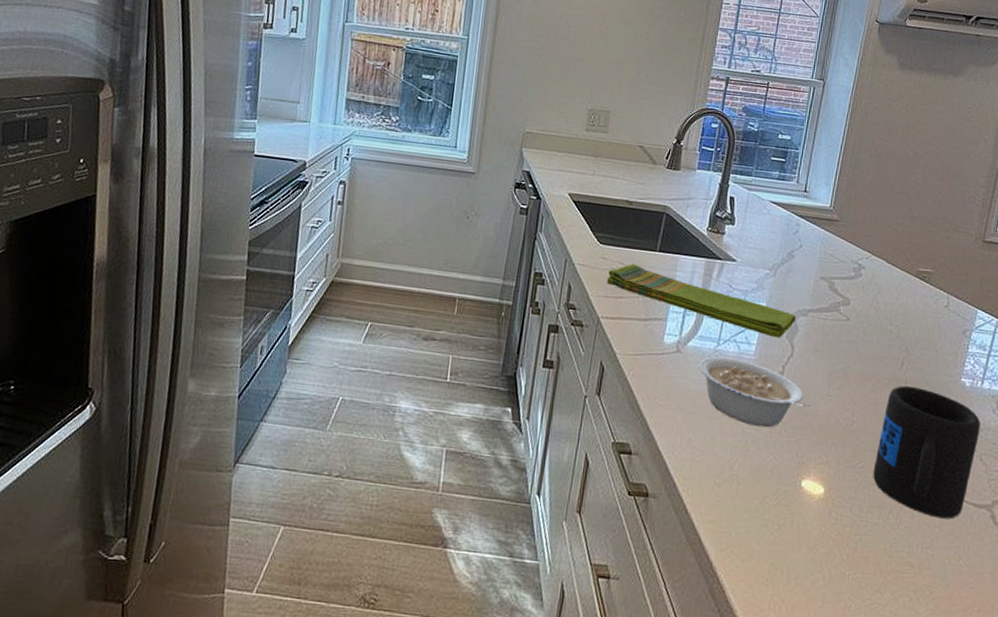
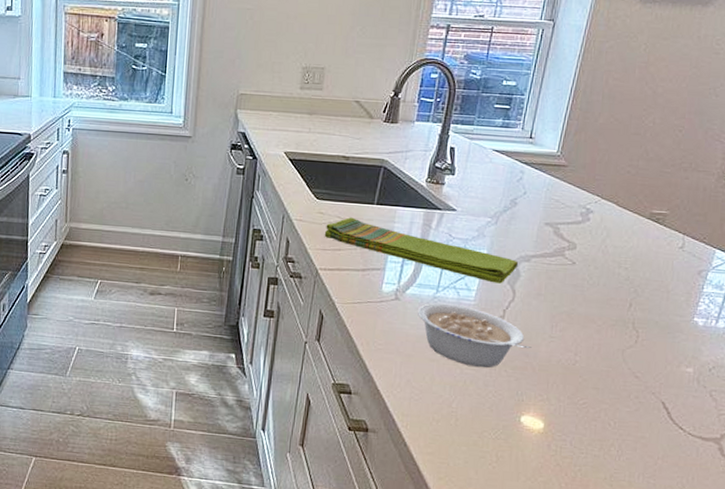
mug: present [873,386,980,519] -> none [595,326,712,452]

